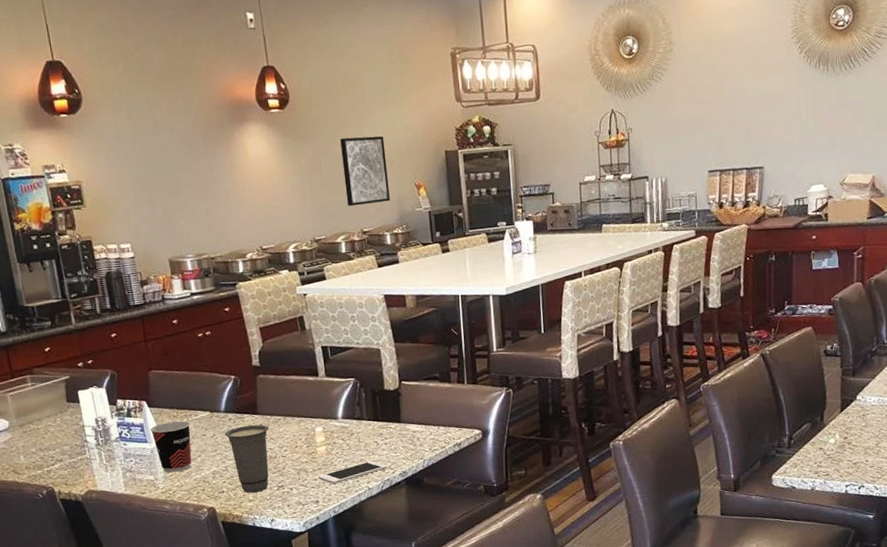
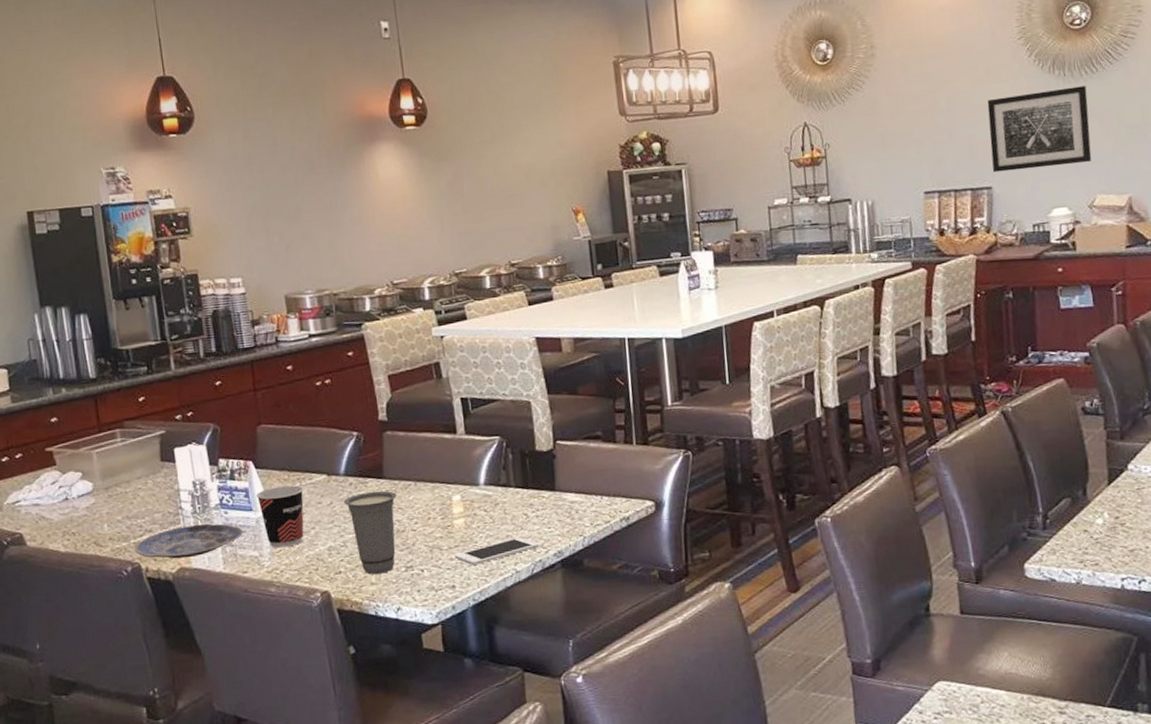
plate: none [48,453,141,483] -> present [135,523,244,559]
wall art: present [340,136,390,207] -> none [485,155,543,235]
wall art: none [763,80,846,154] -> present [987,85,1092,173]

